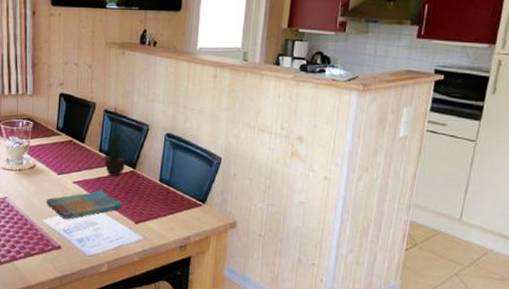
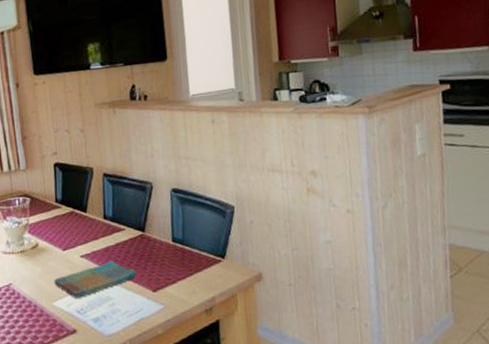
potted plant: present [96,107,136,177] -> none [100,169,141,244]

